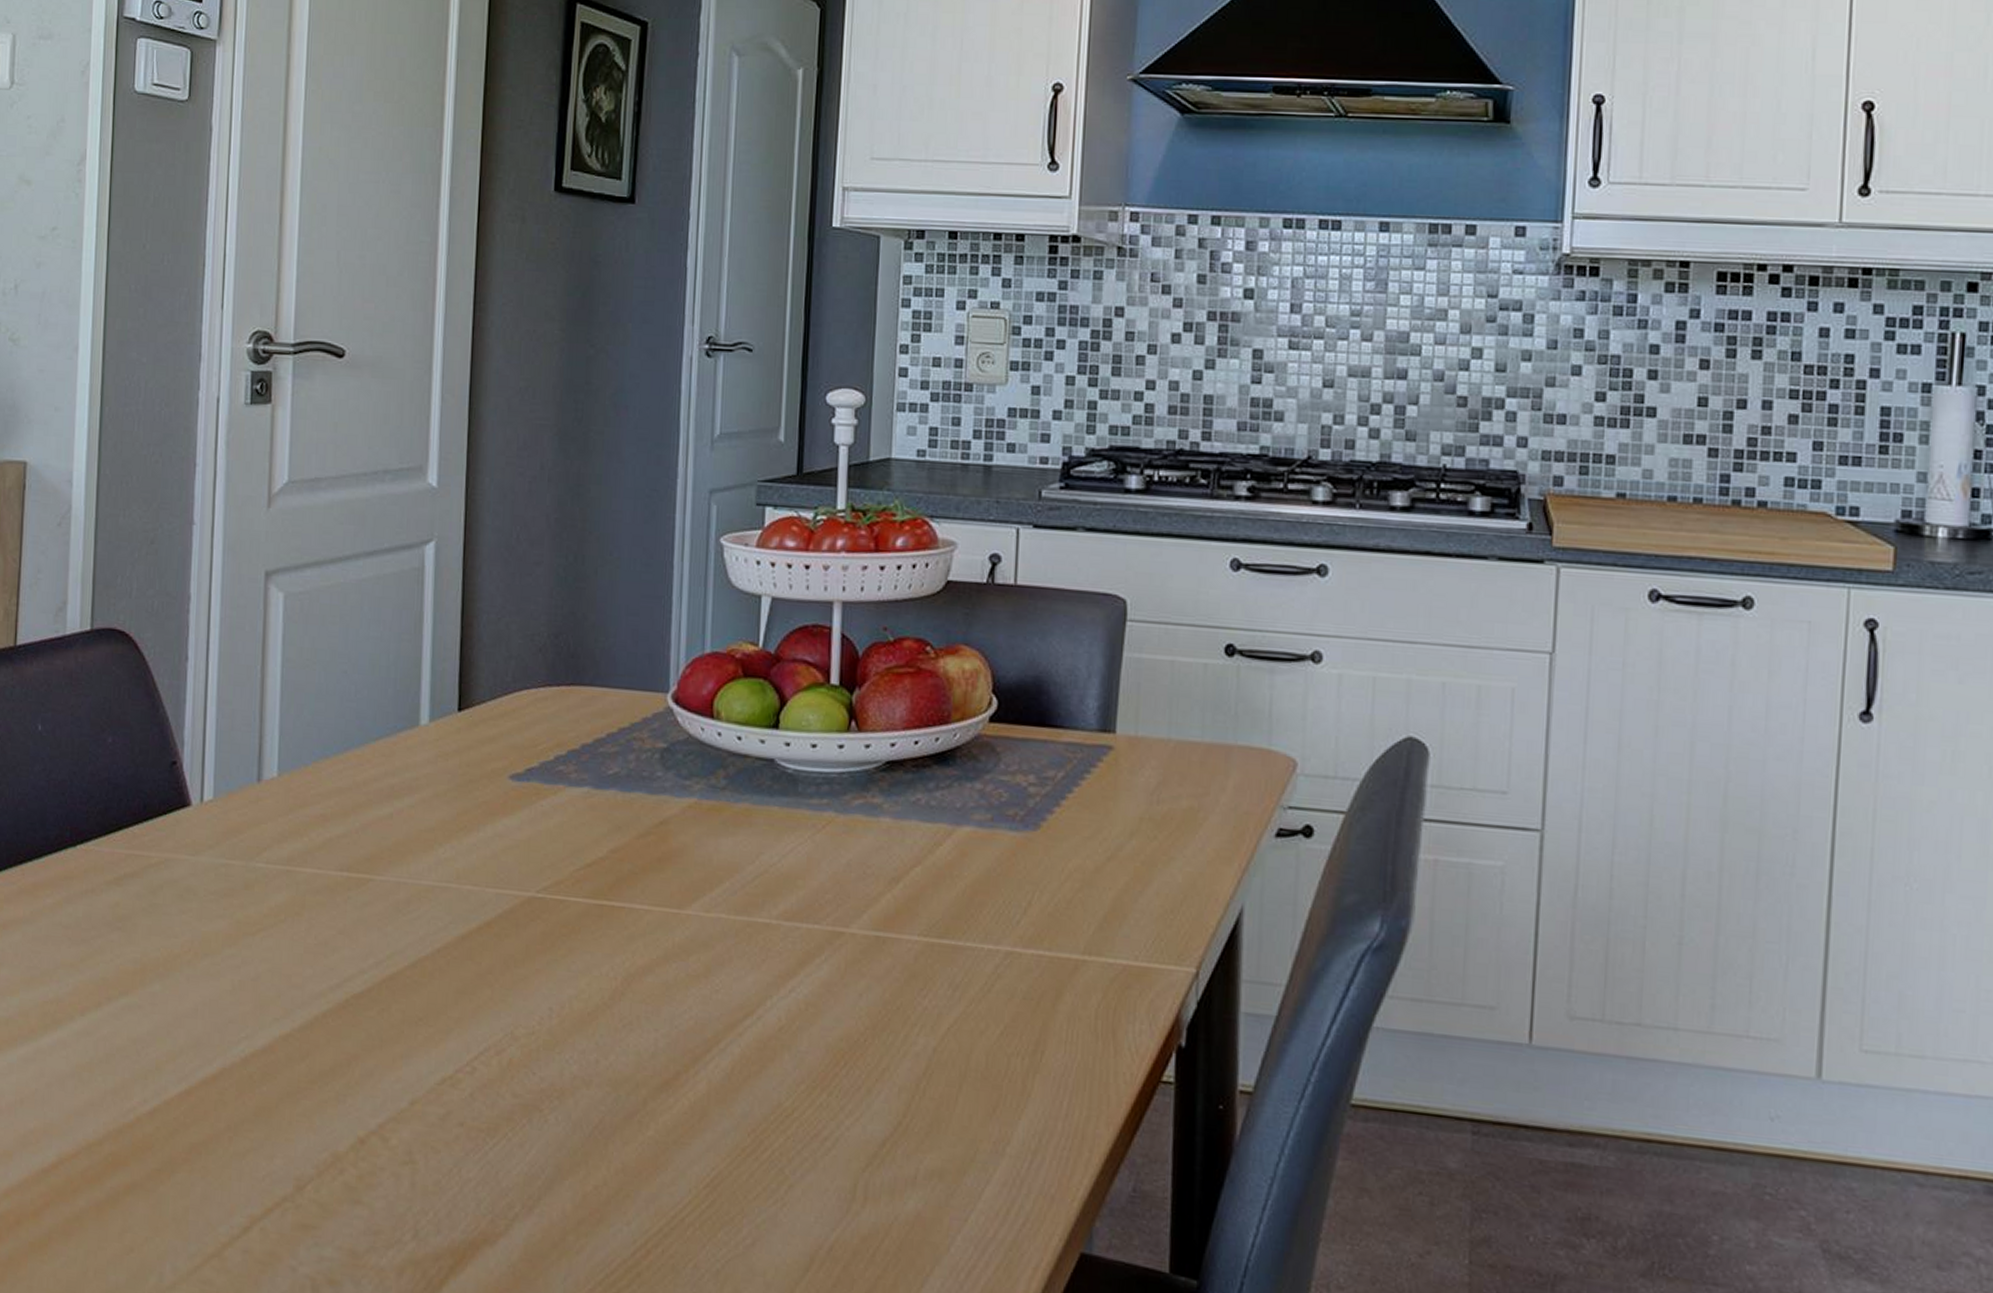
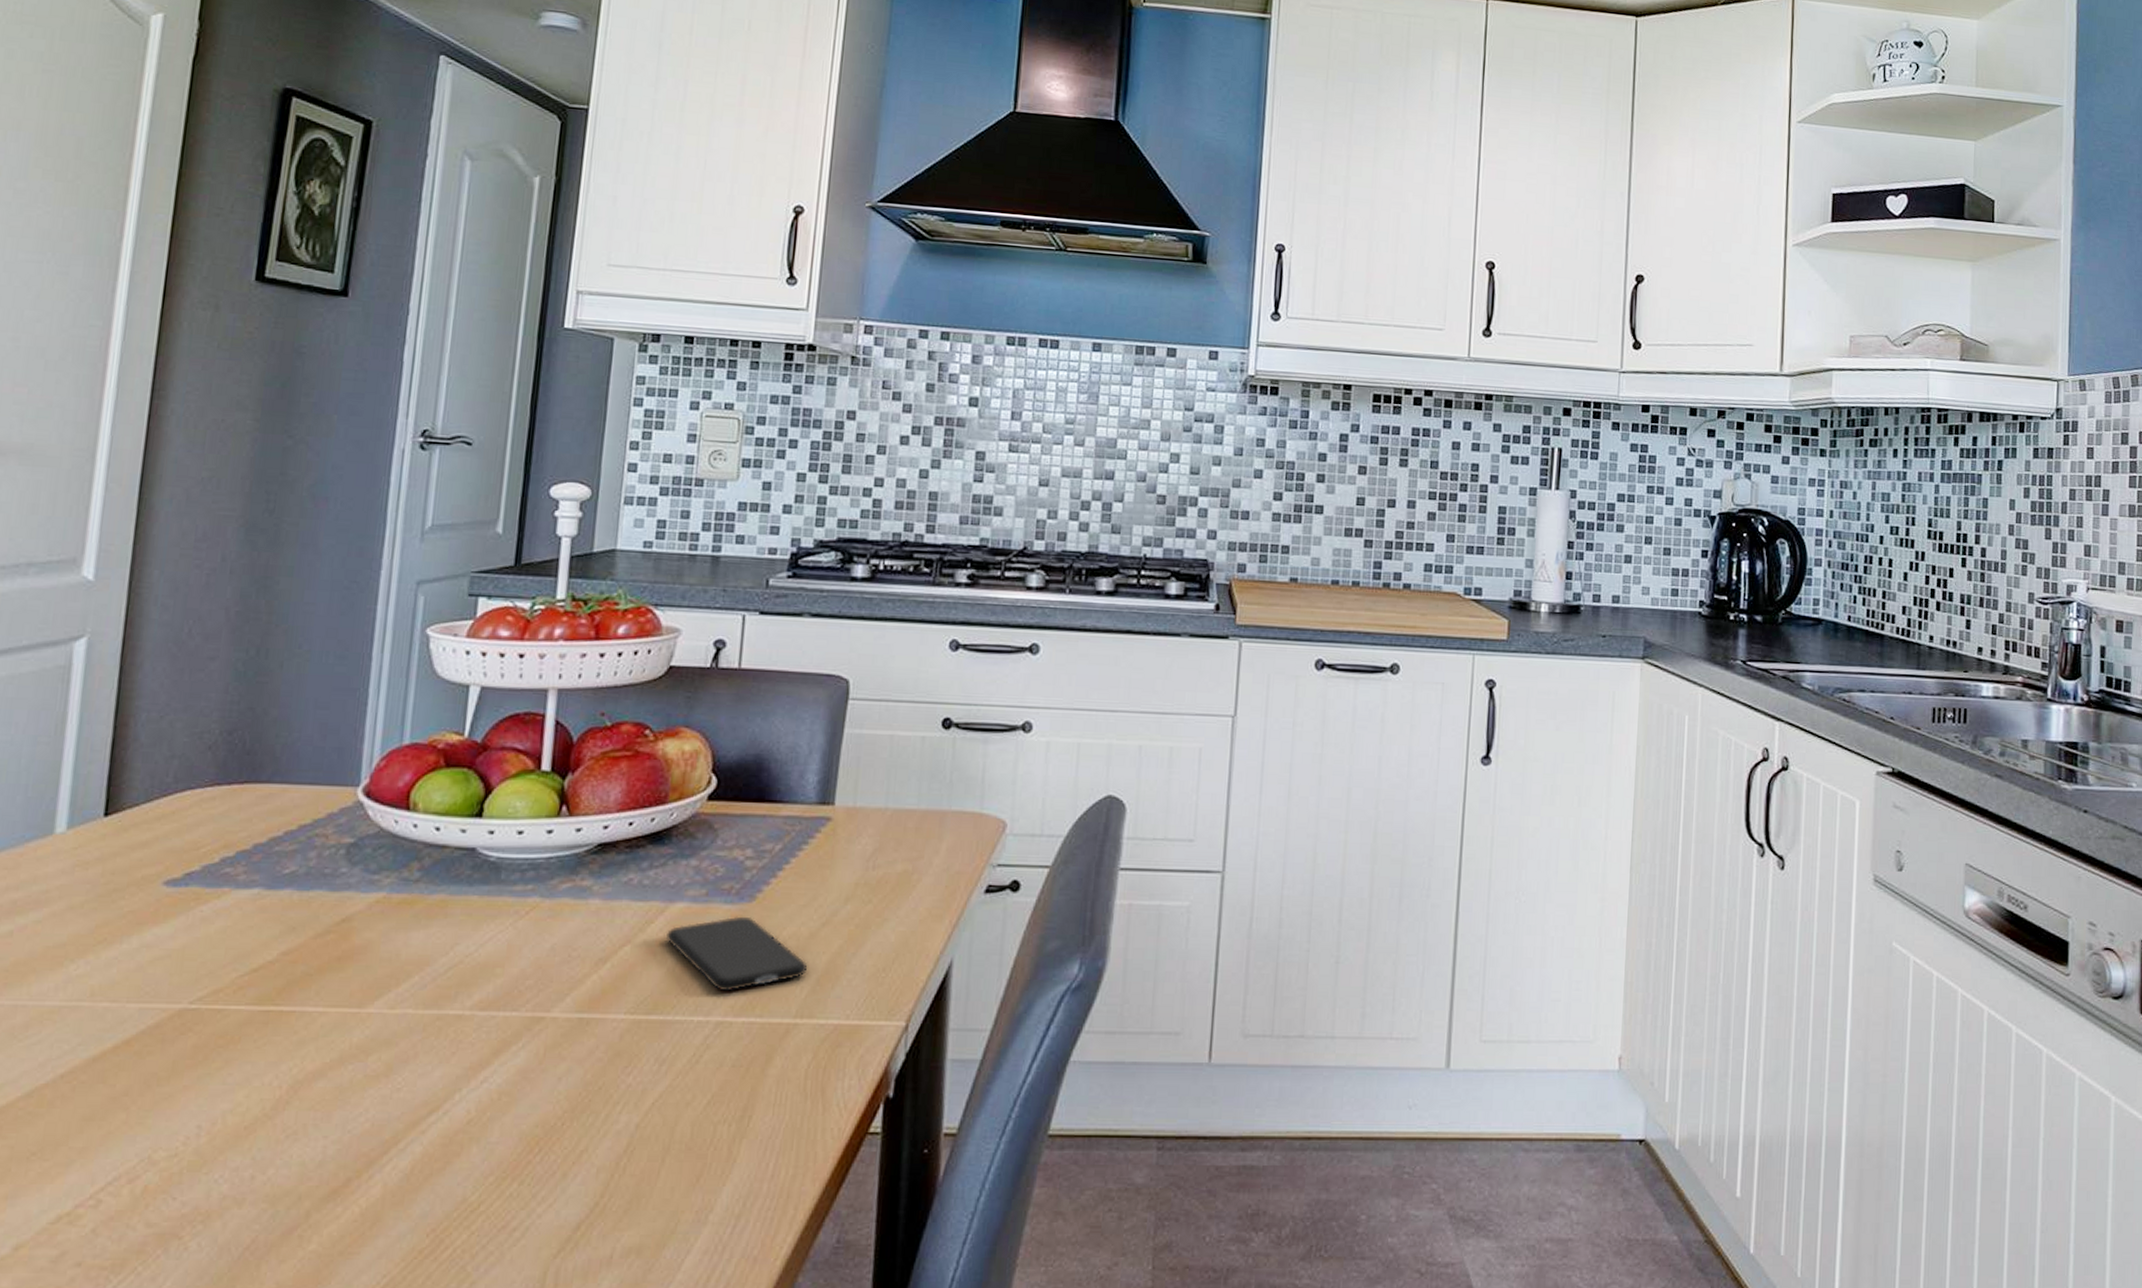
smartphone: none [955,844,1094,921] -> present [666,916,808,991]

